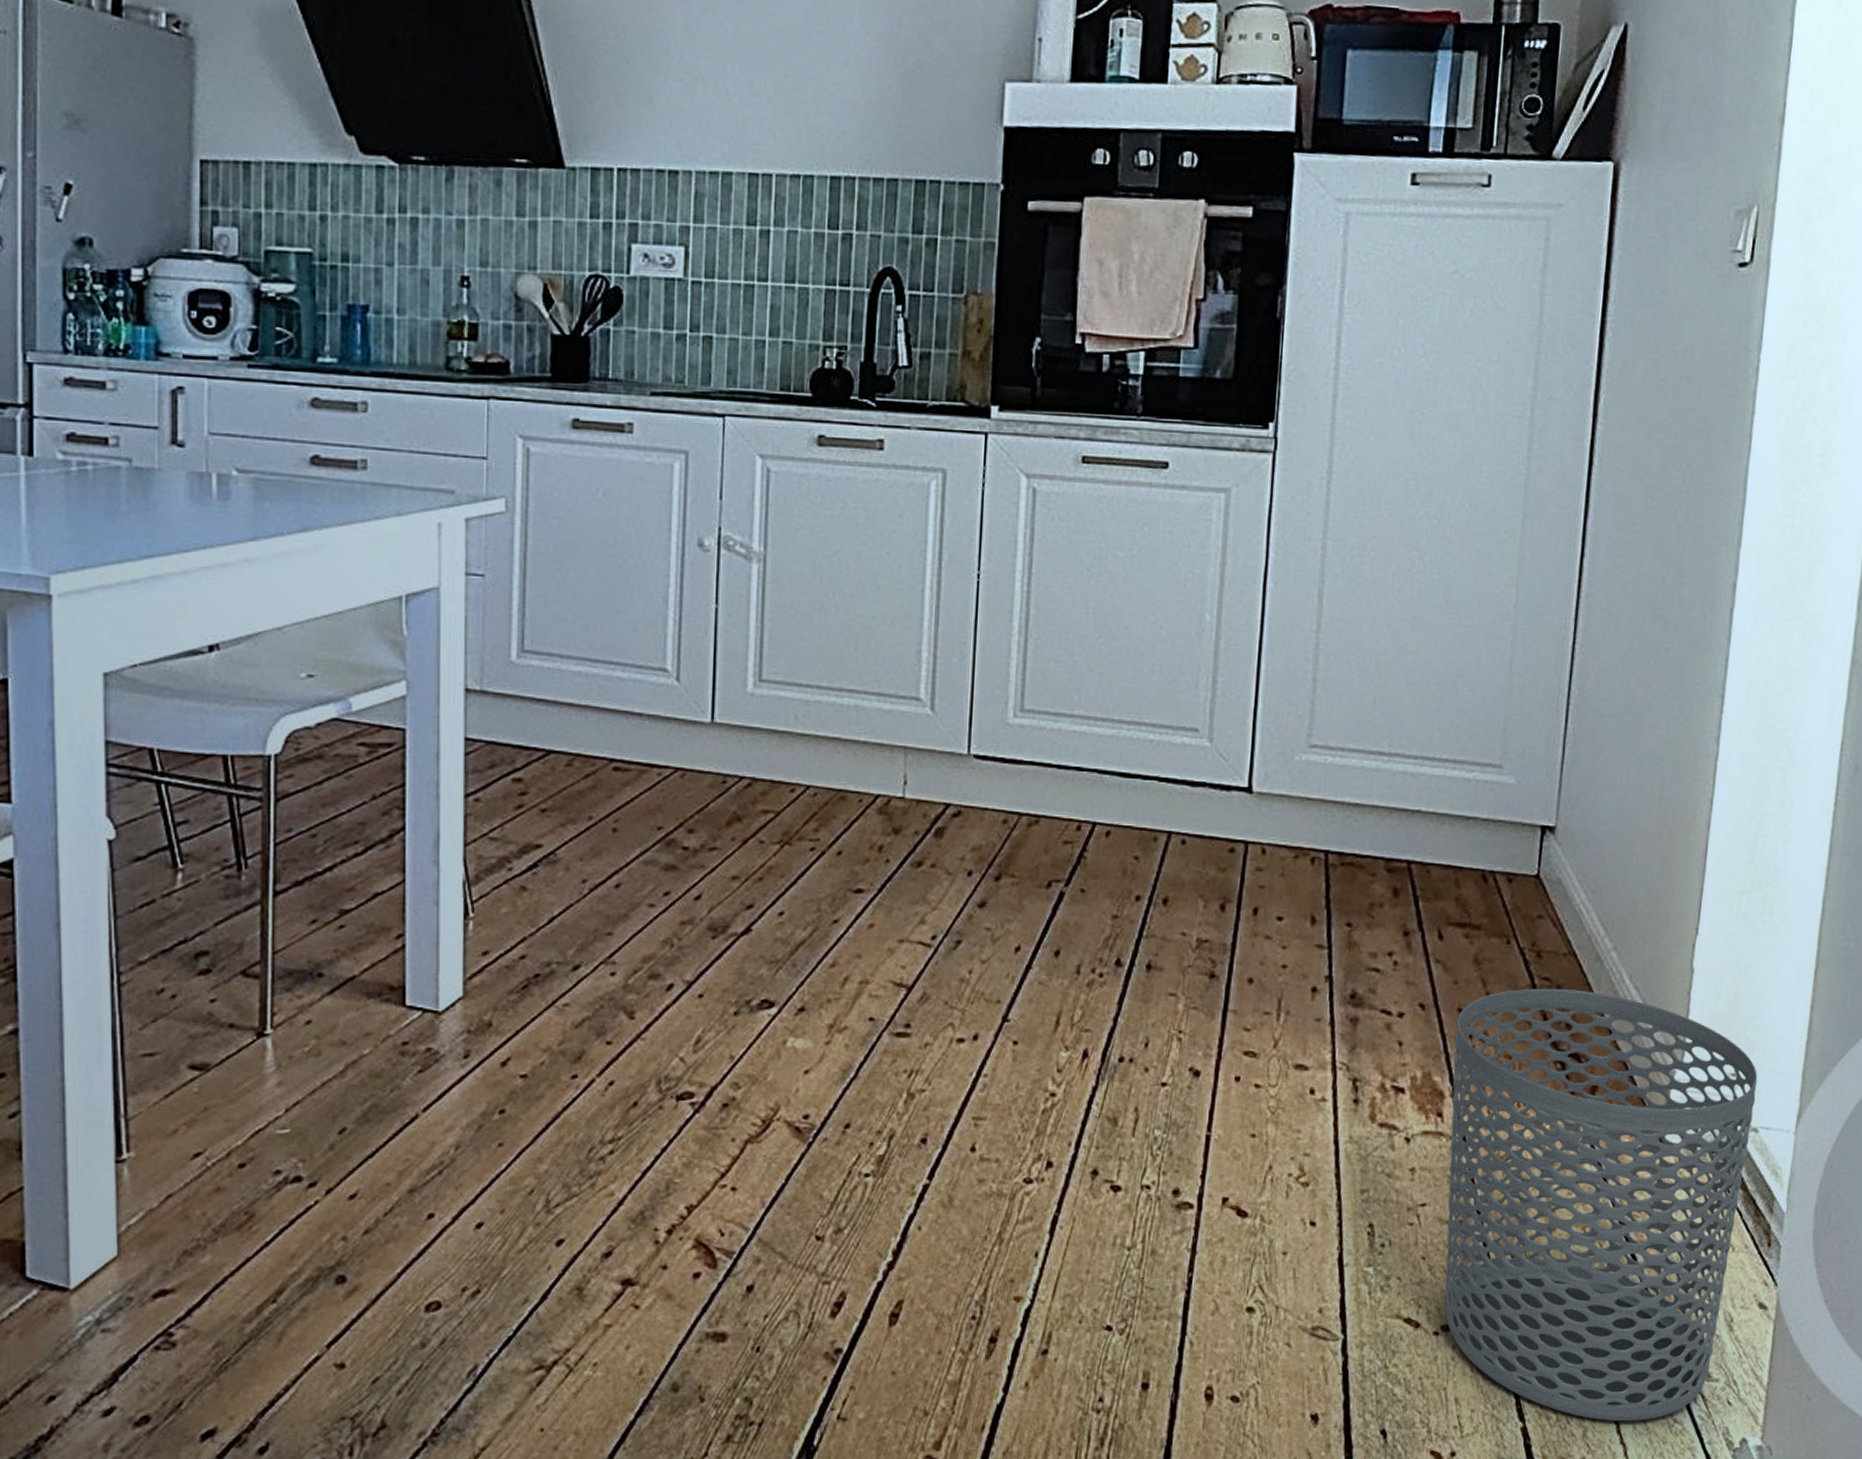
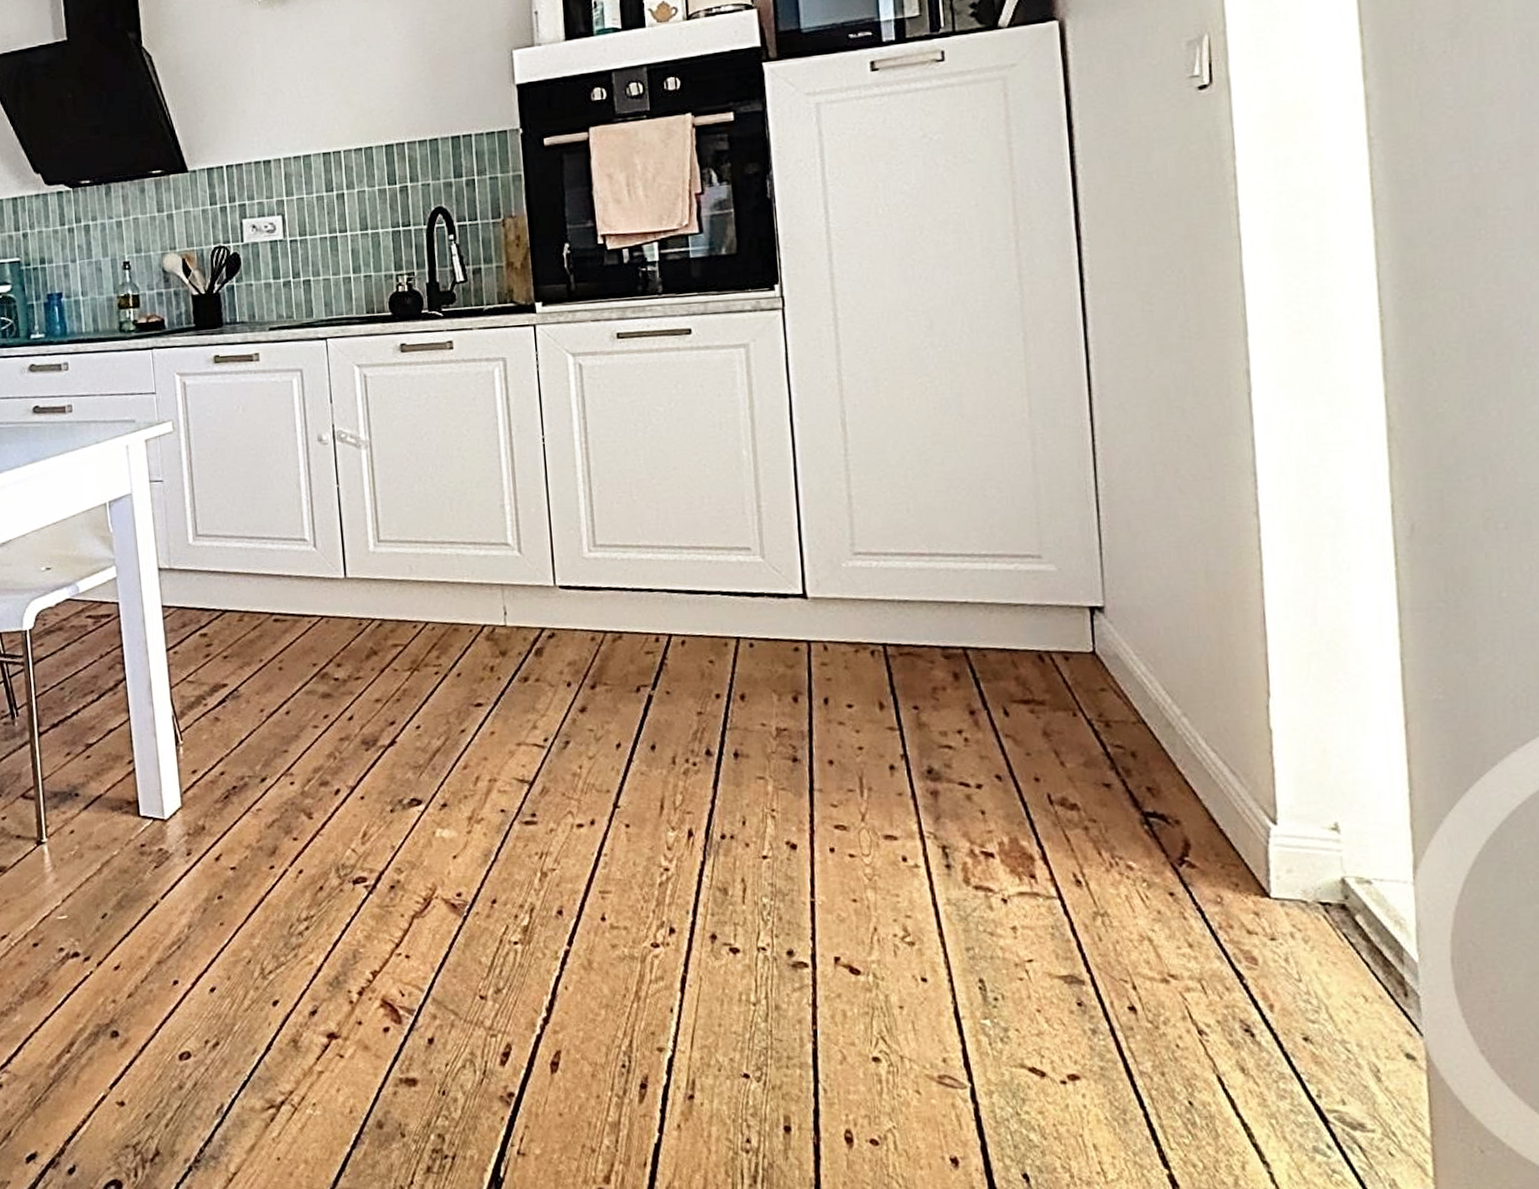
waste bin: present [1444,988,1758,1422] -> none [1035,754,1364,1171]

